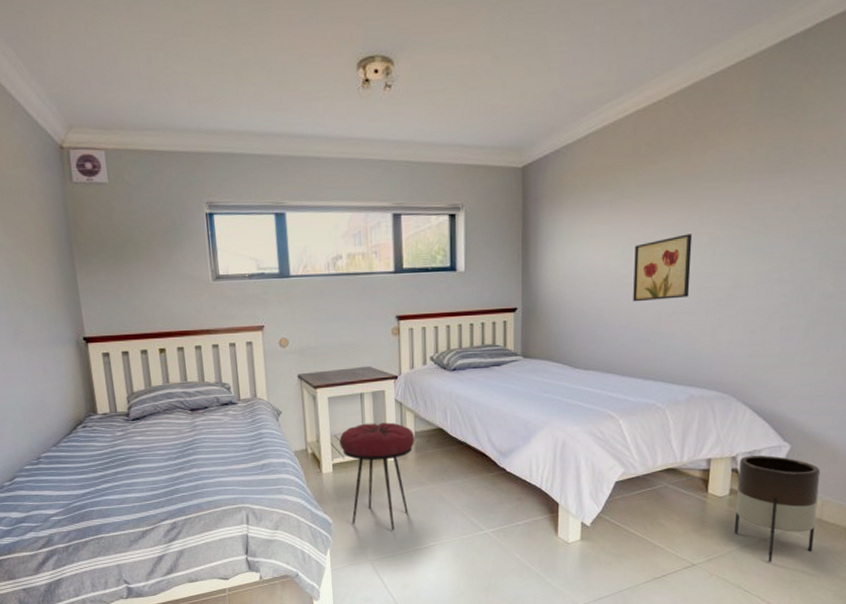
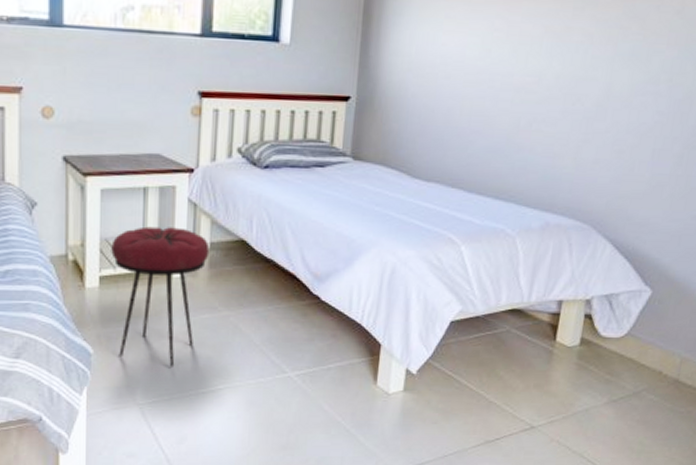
wall art: present [633,234,693,302] -> none [489,27,564,104]
planter: present [734,455,821,563] -> none [581,300,682,428]

